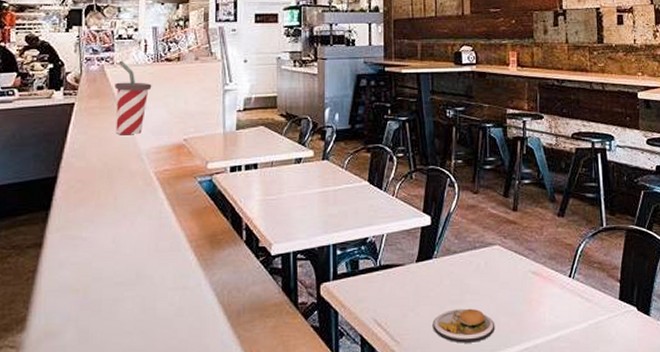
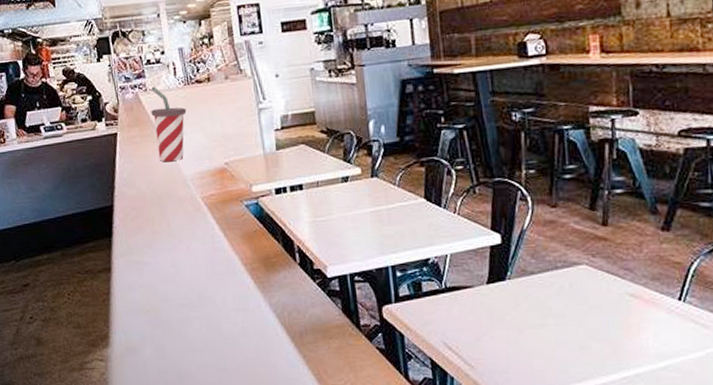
hamburger: present [432,308,495,343] -> none [510,333,586,370]

